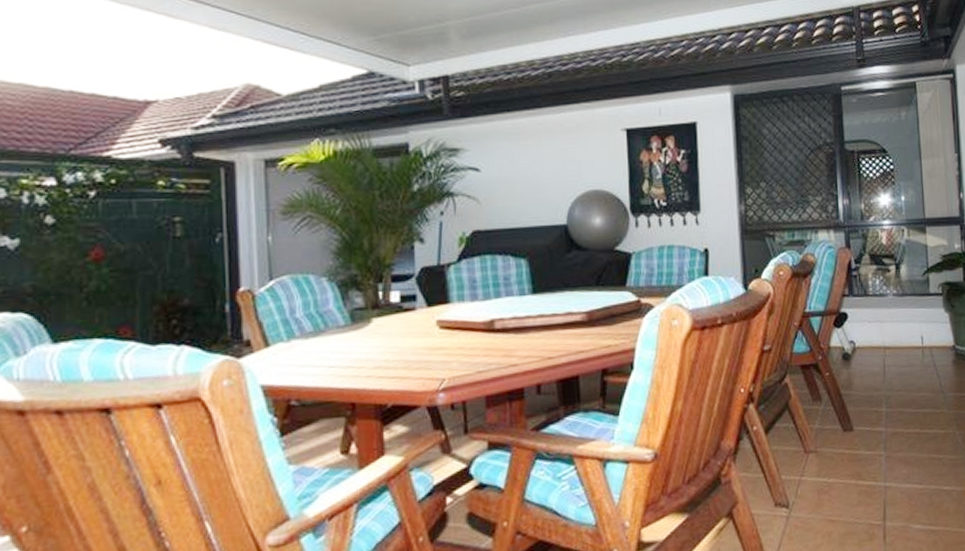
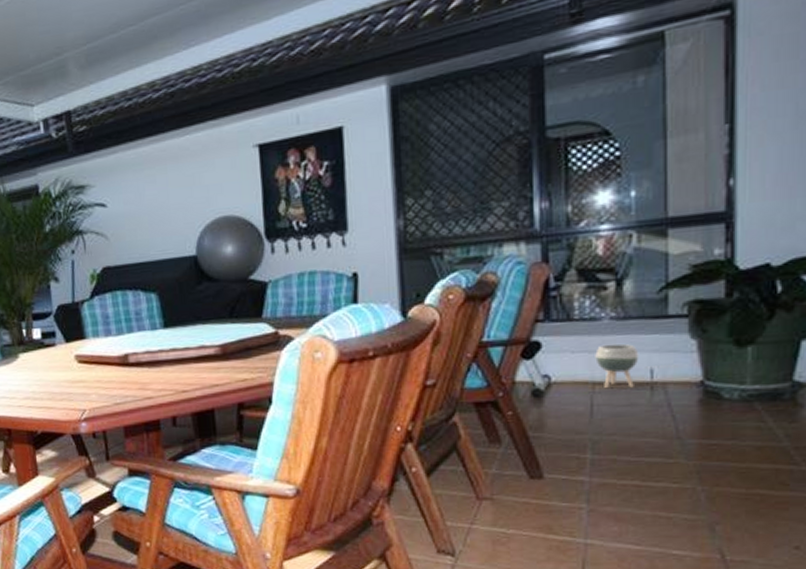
planter: none [884,315,914,353] -> present [595,343,639,389]

